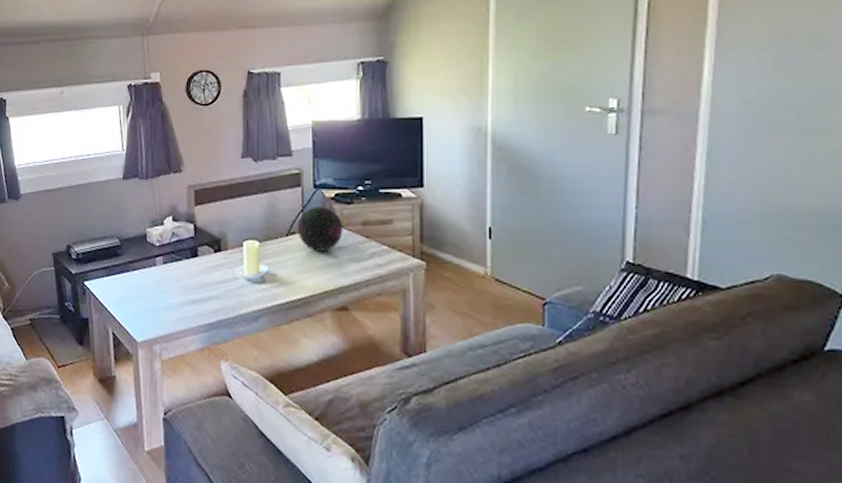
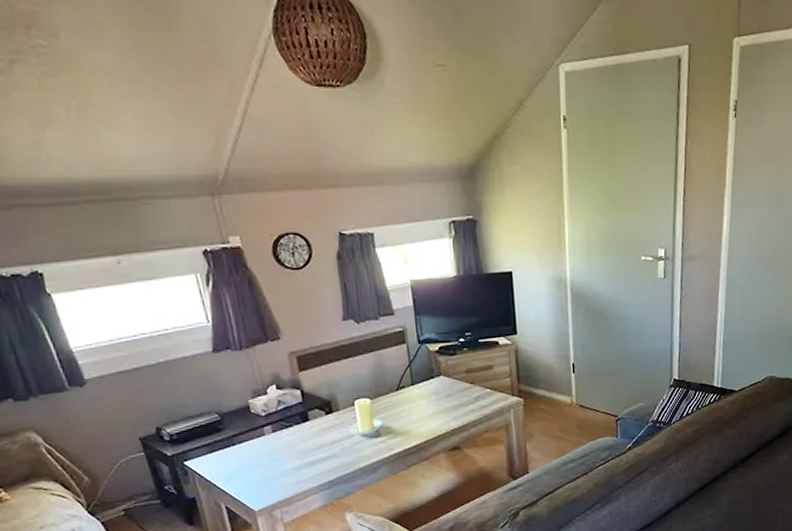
decorative orb: present [297,205,343,252] -> none [406,359,449,401]

